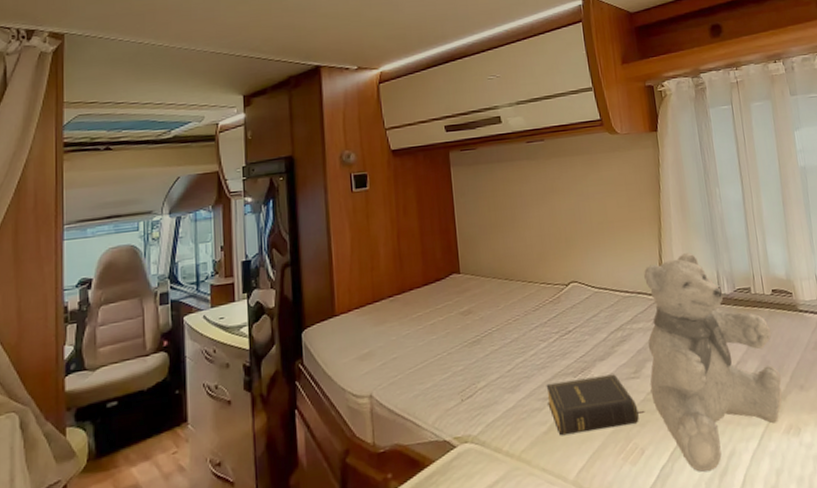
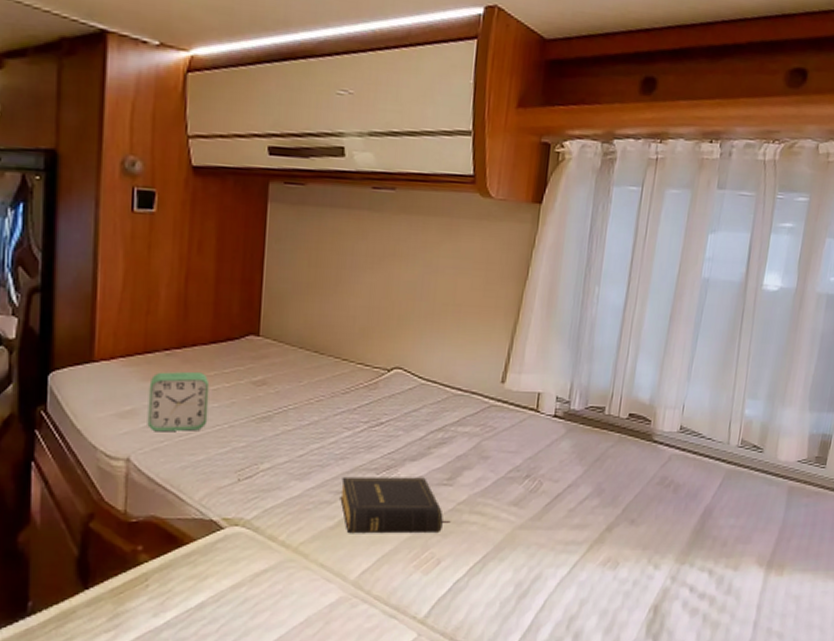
alarm clock: none [380,310,430,368] -> present [147,371,210,432]
teddy bear: present [644,252,783,472] -> none [461,355,615,592]

